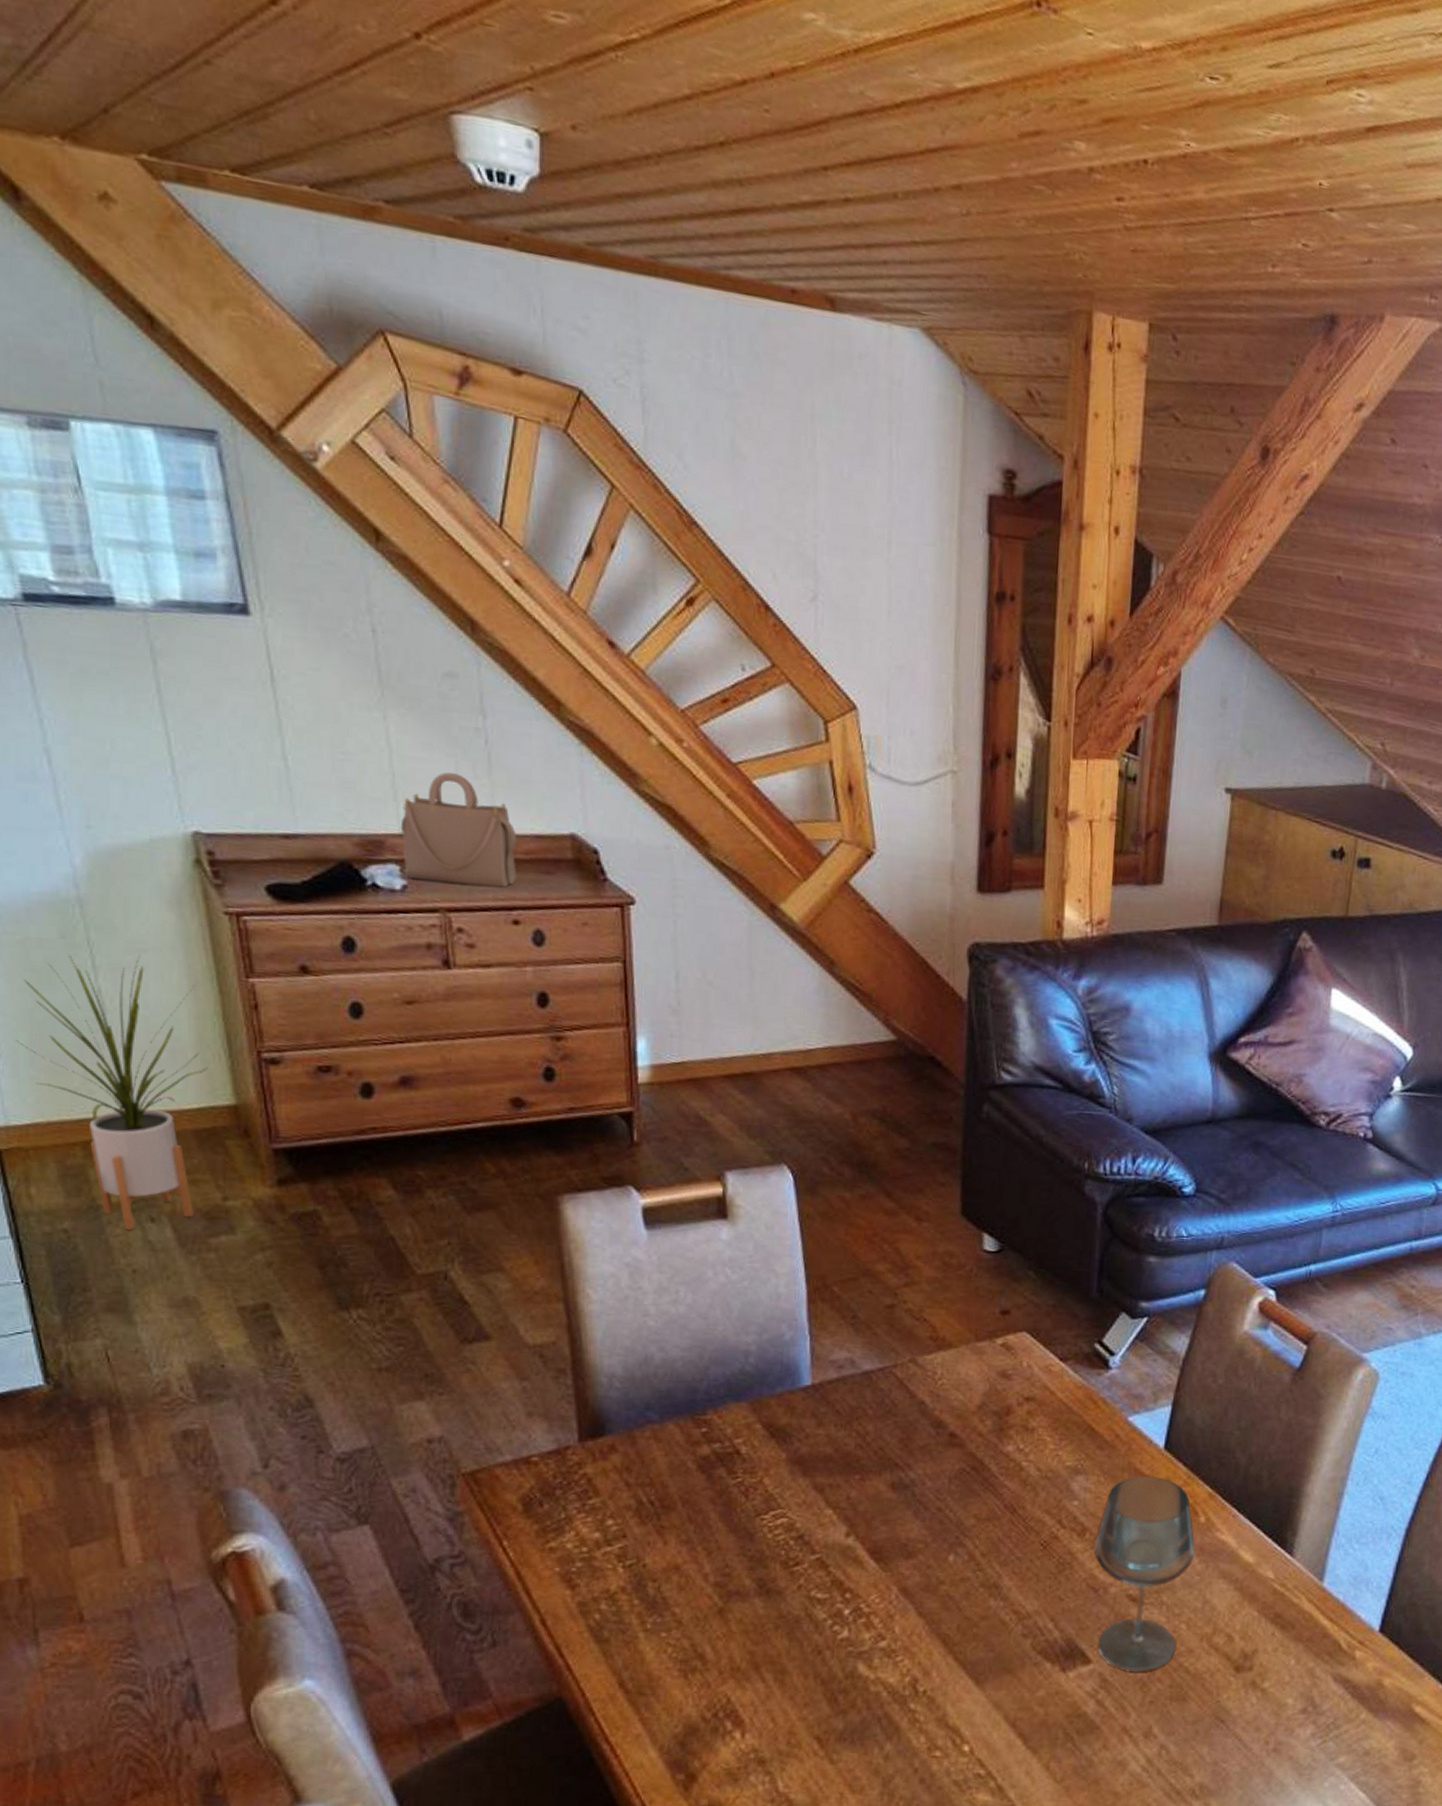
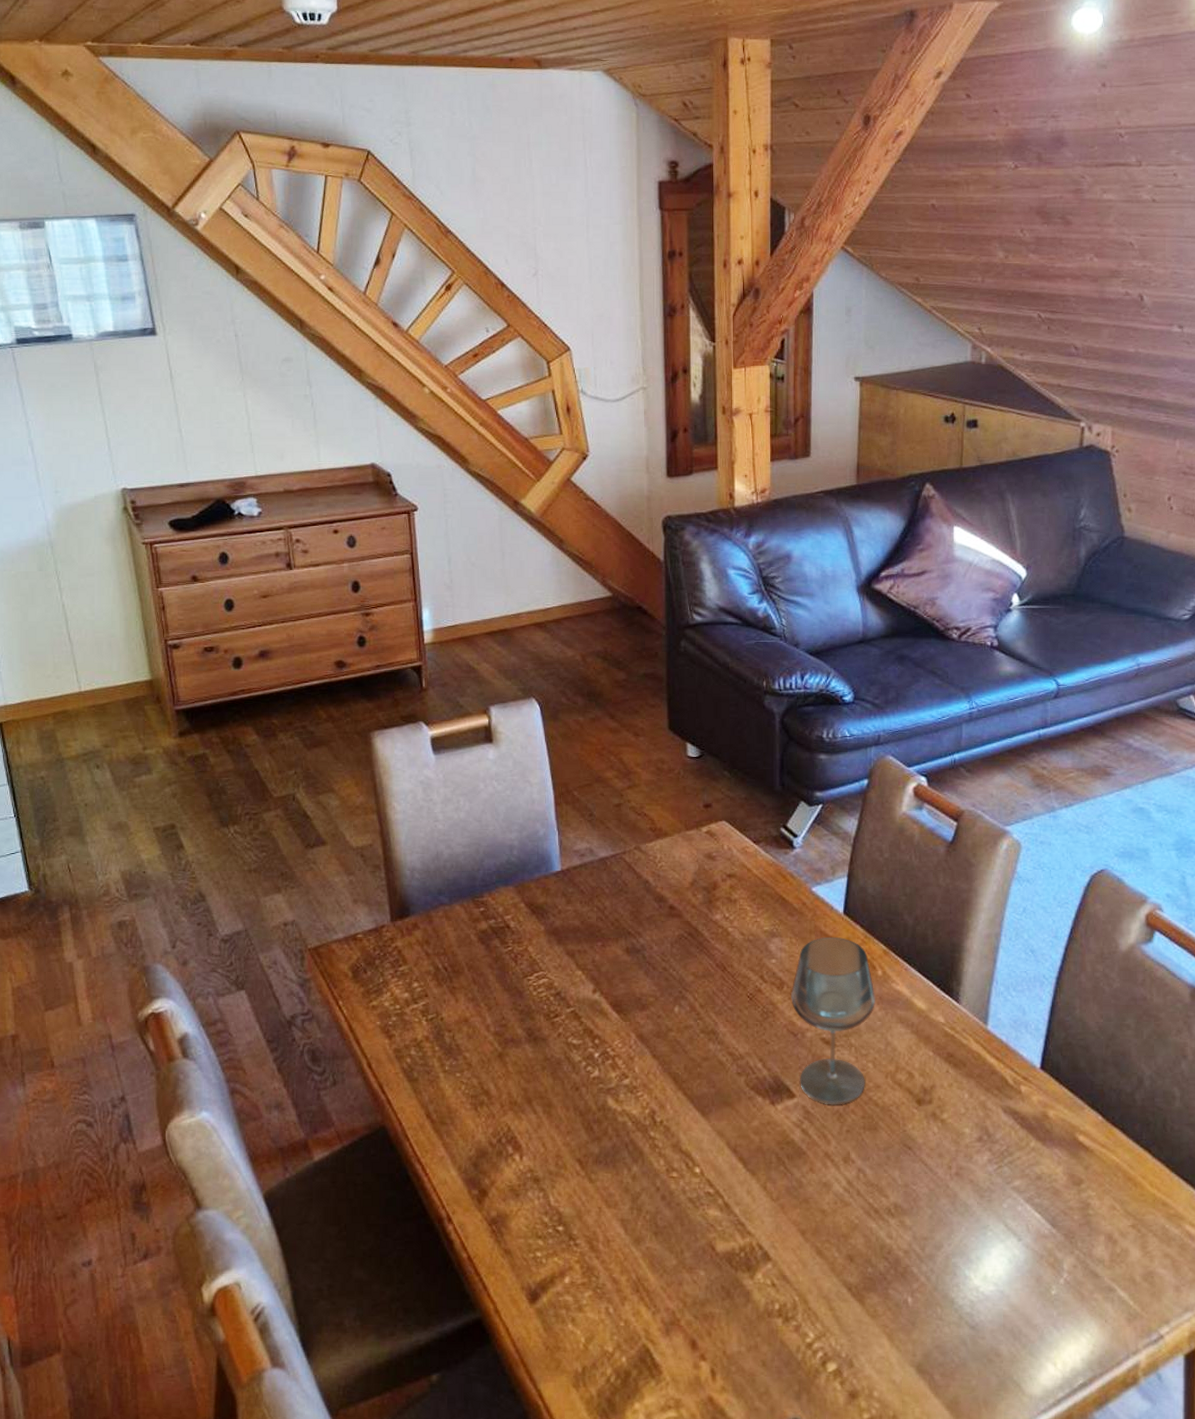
house plant: present [15,955,209,1231] -> none [11,578,133,775]
handbag: present [400,772,518,888] -> none [256,429,335,507]

